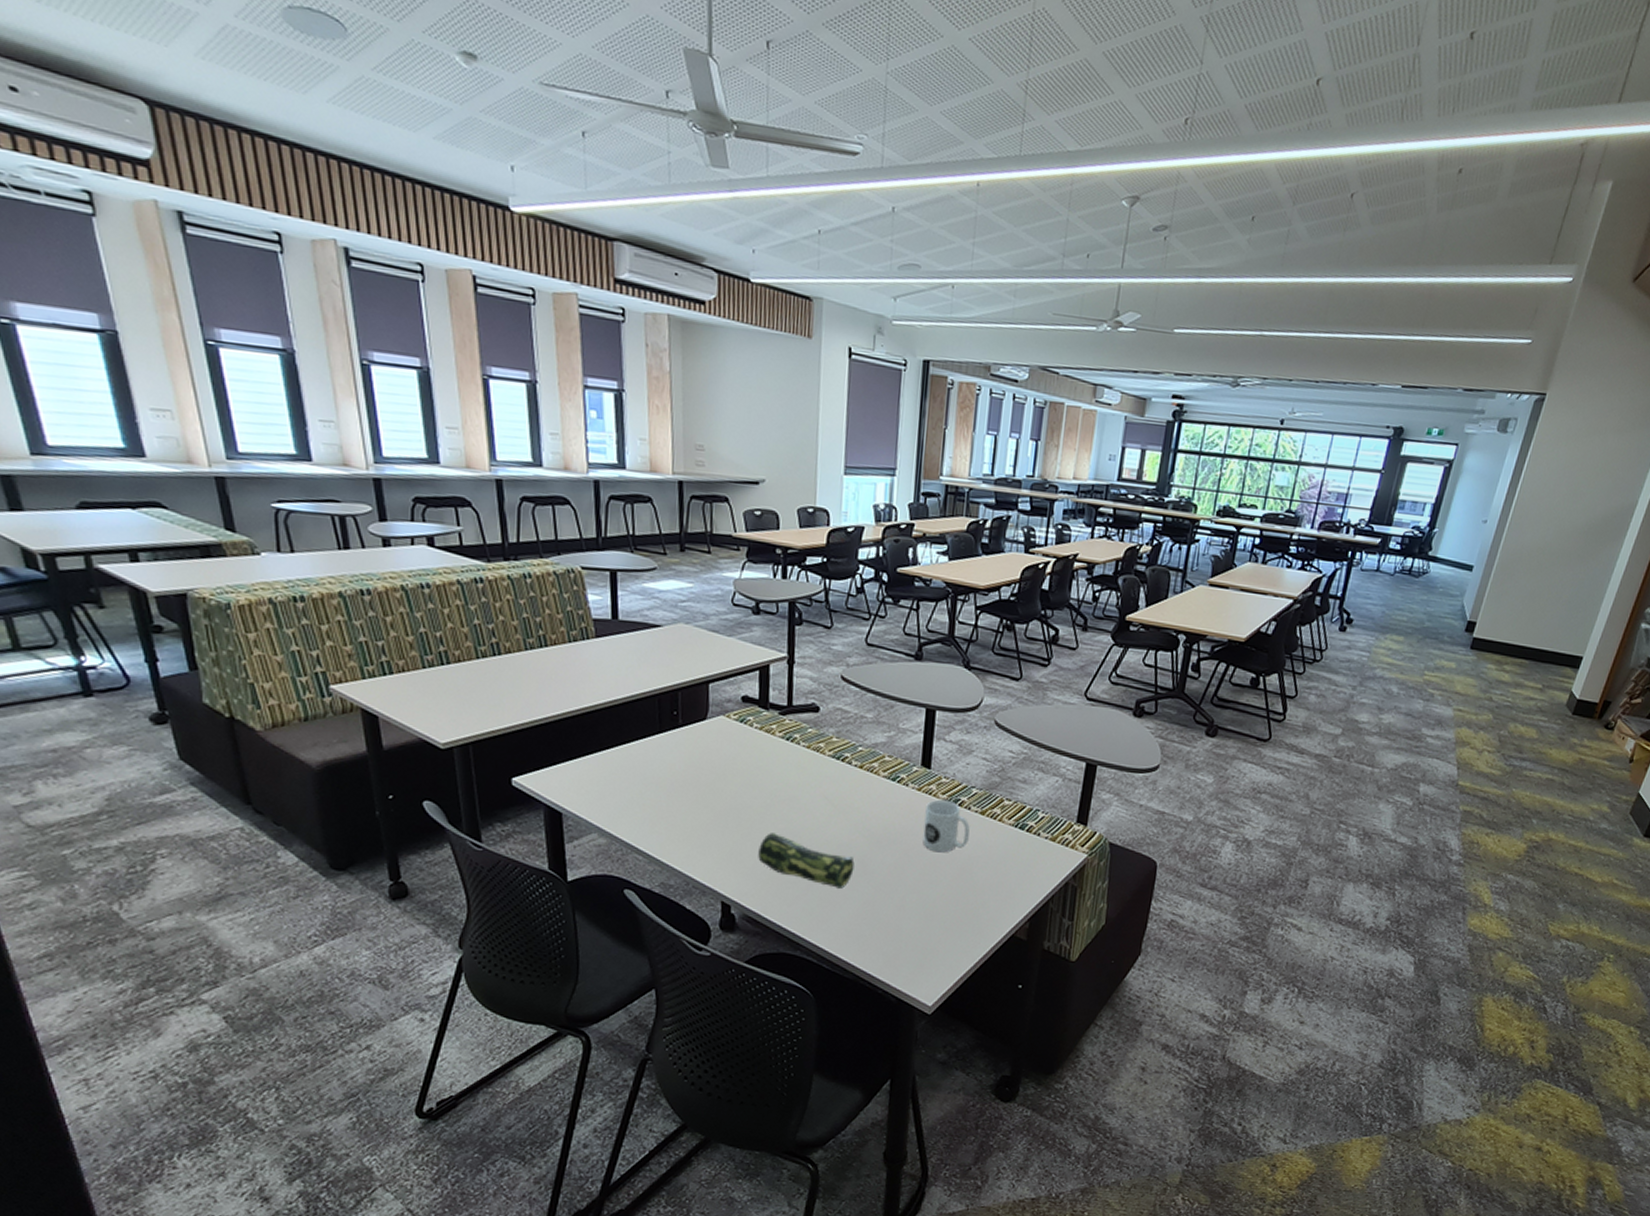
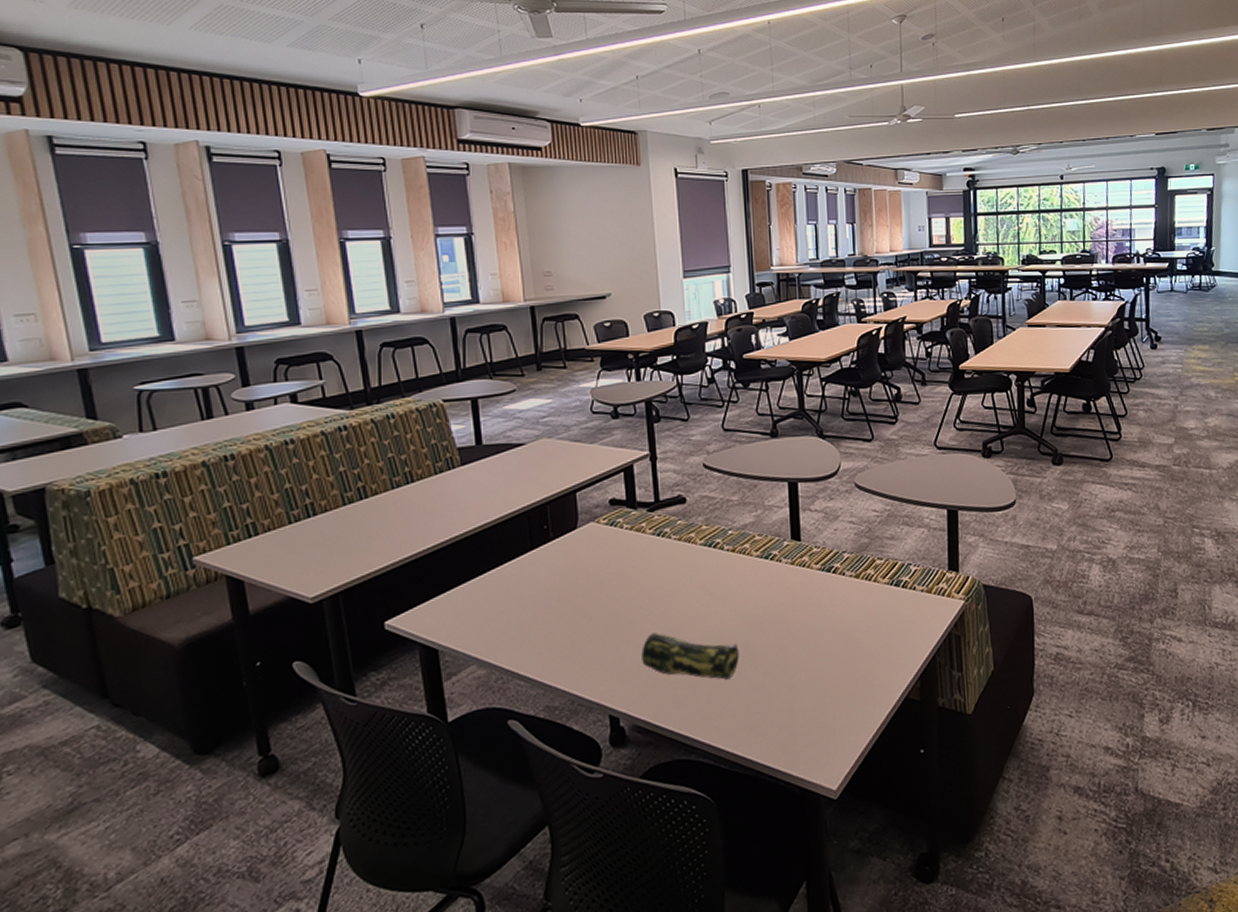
mug: present [922,799,970,853] -> none [801,569,848,625]

